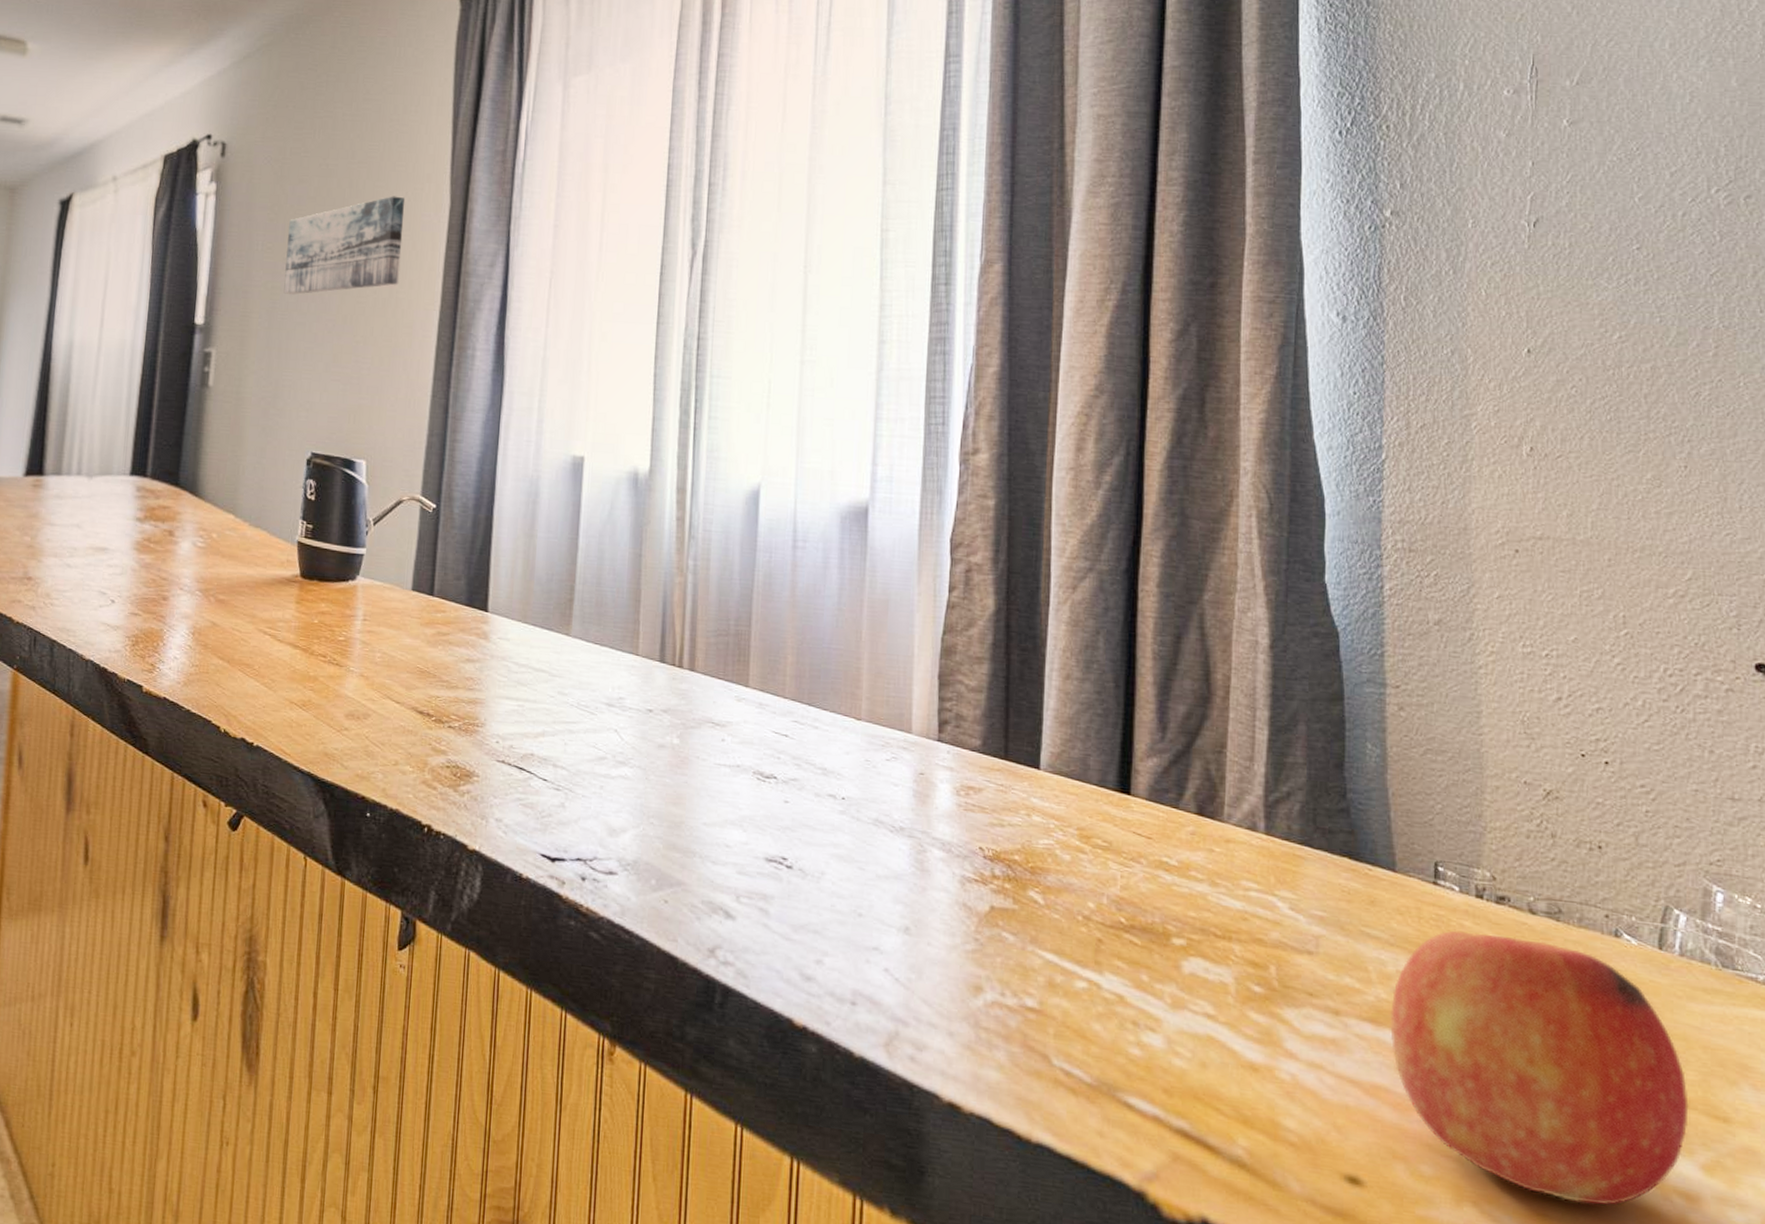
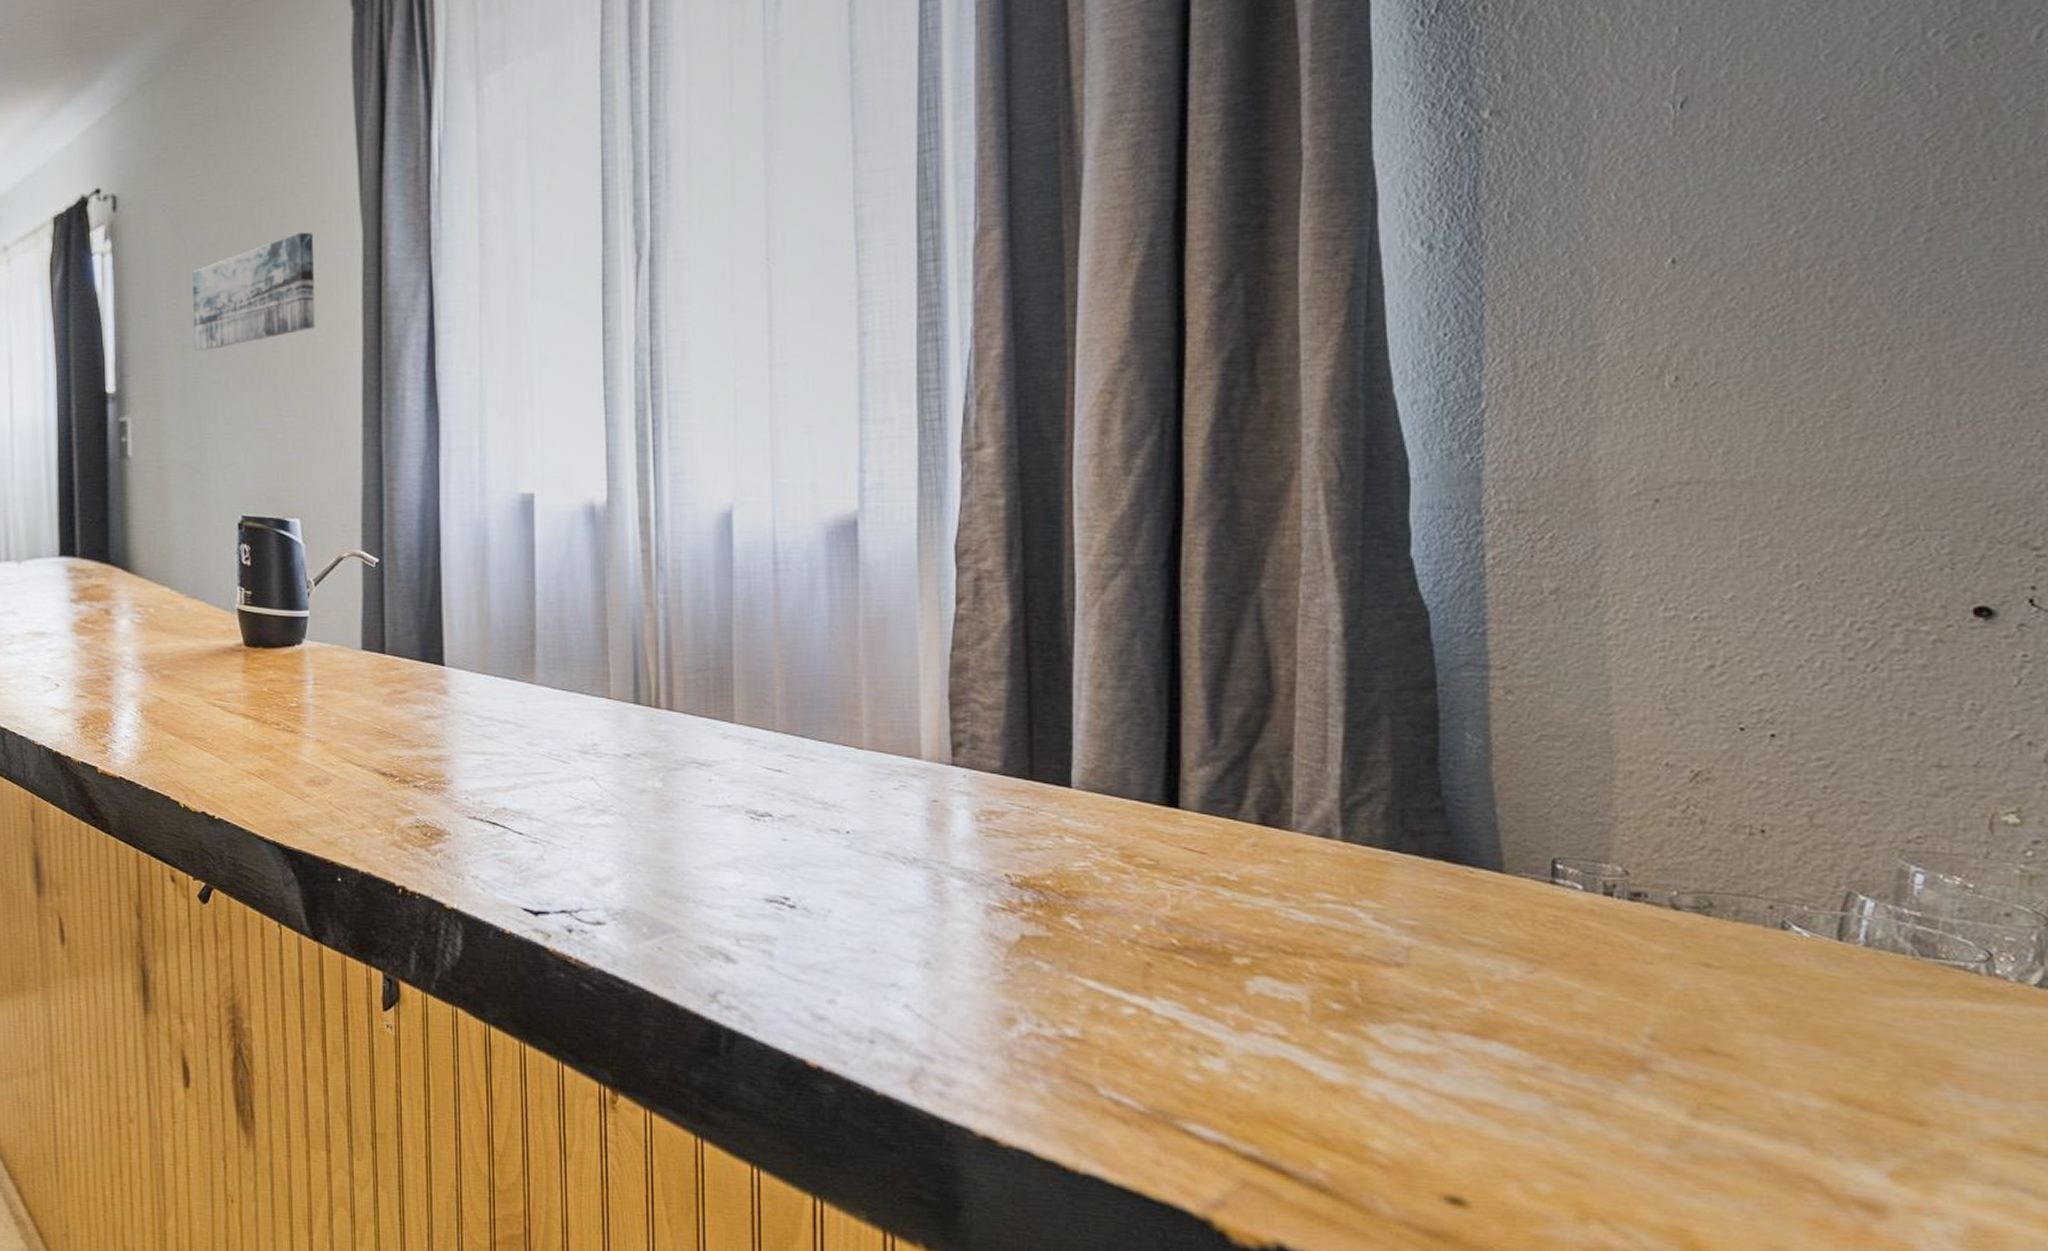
fruit: present [1390,930,1689,1205] -> none [1498,932,1874,1218]

